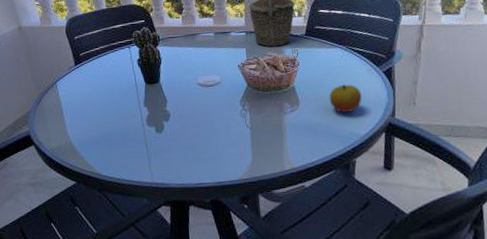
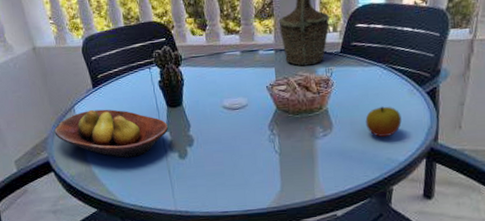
fruit bowl: none [36,85,147,132] -> present [54,109,169,158]

